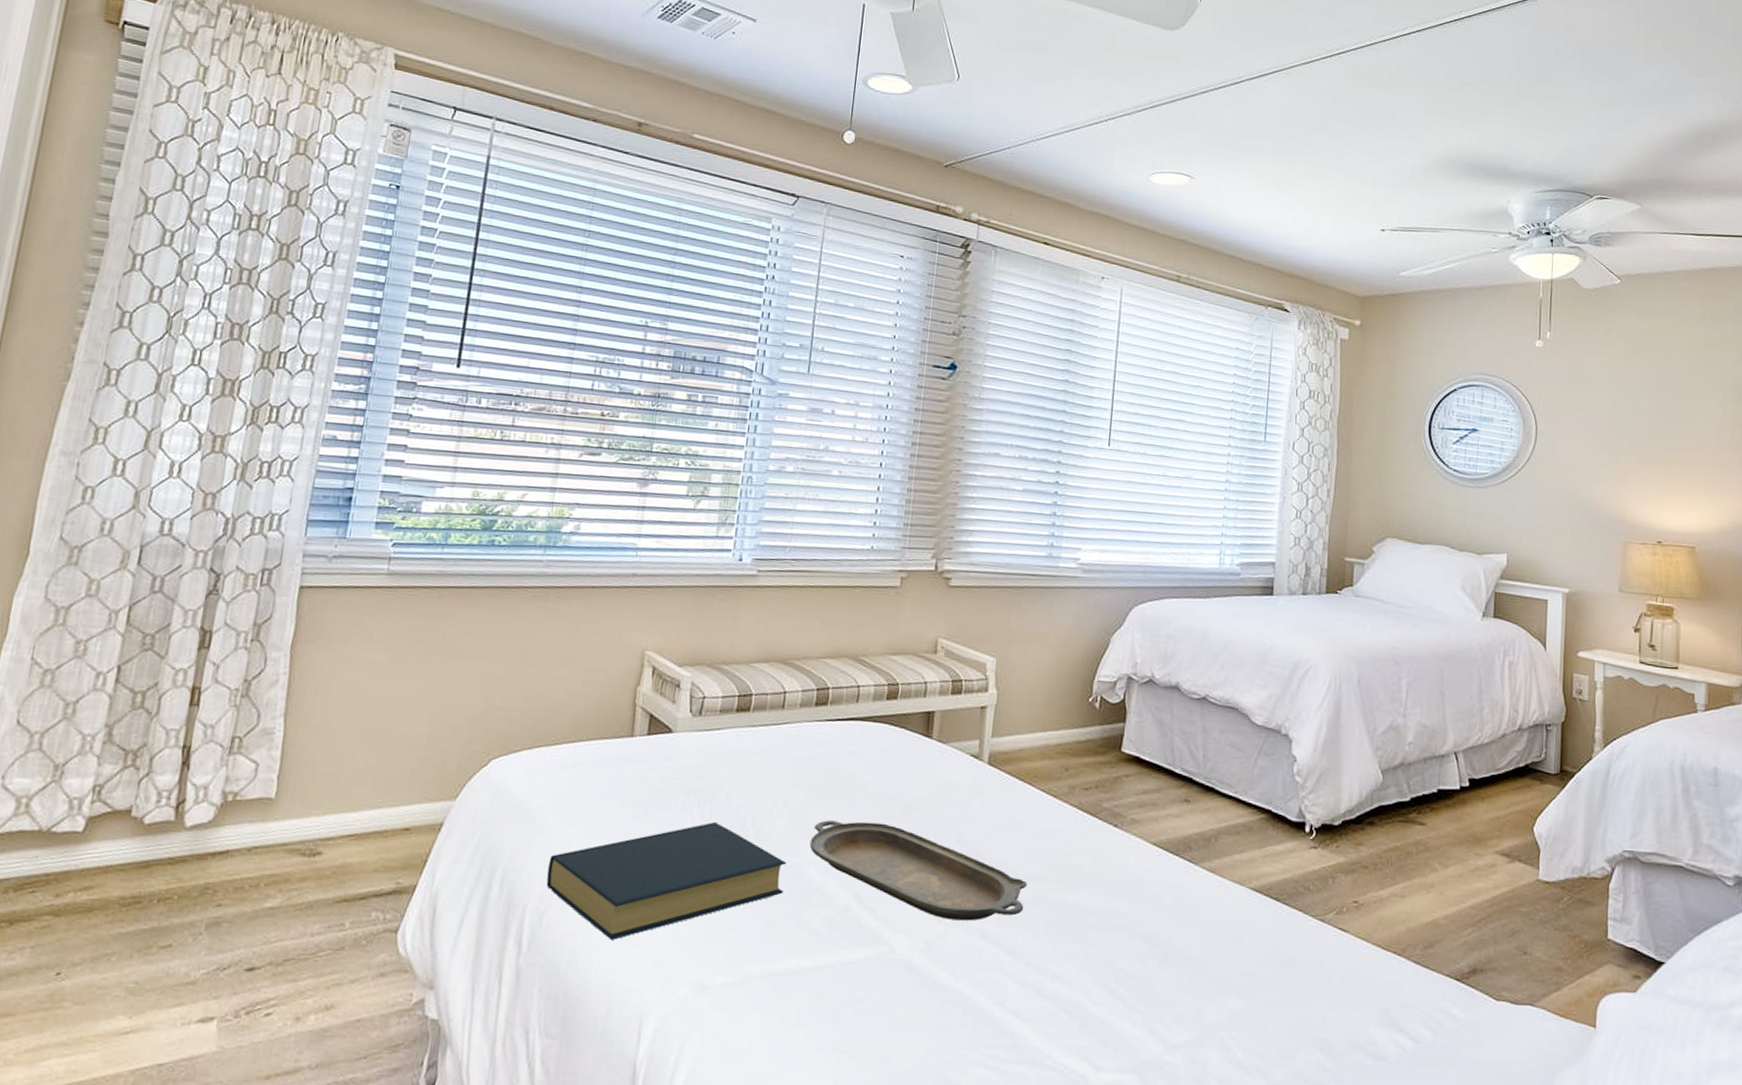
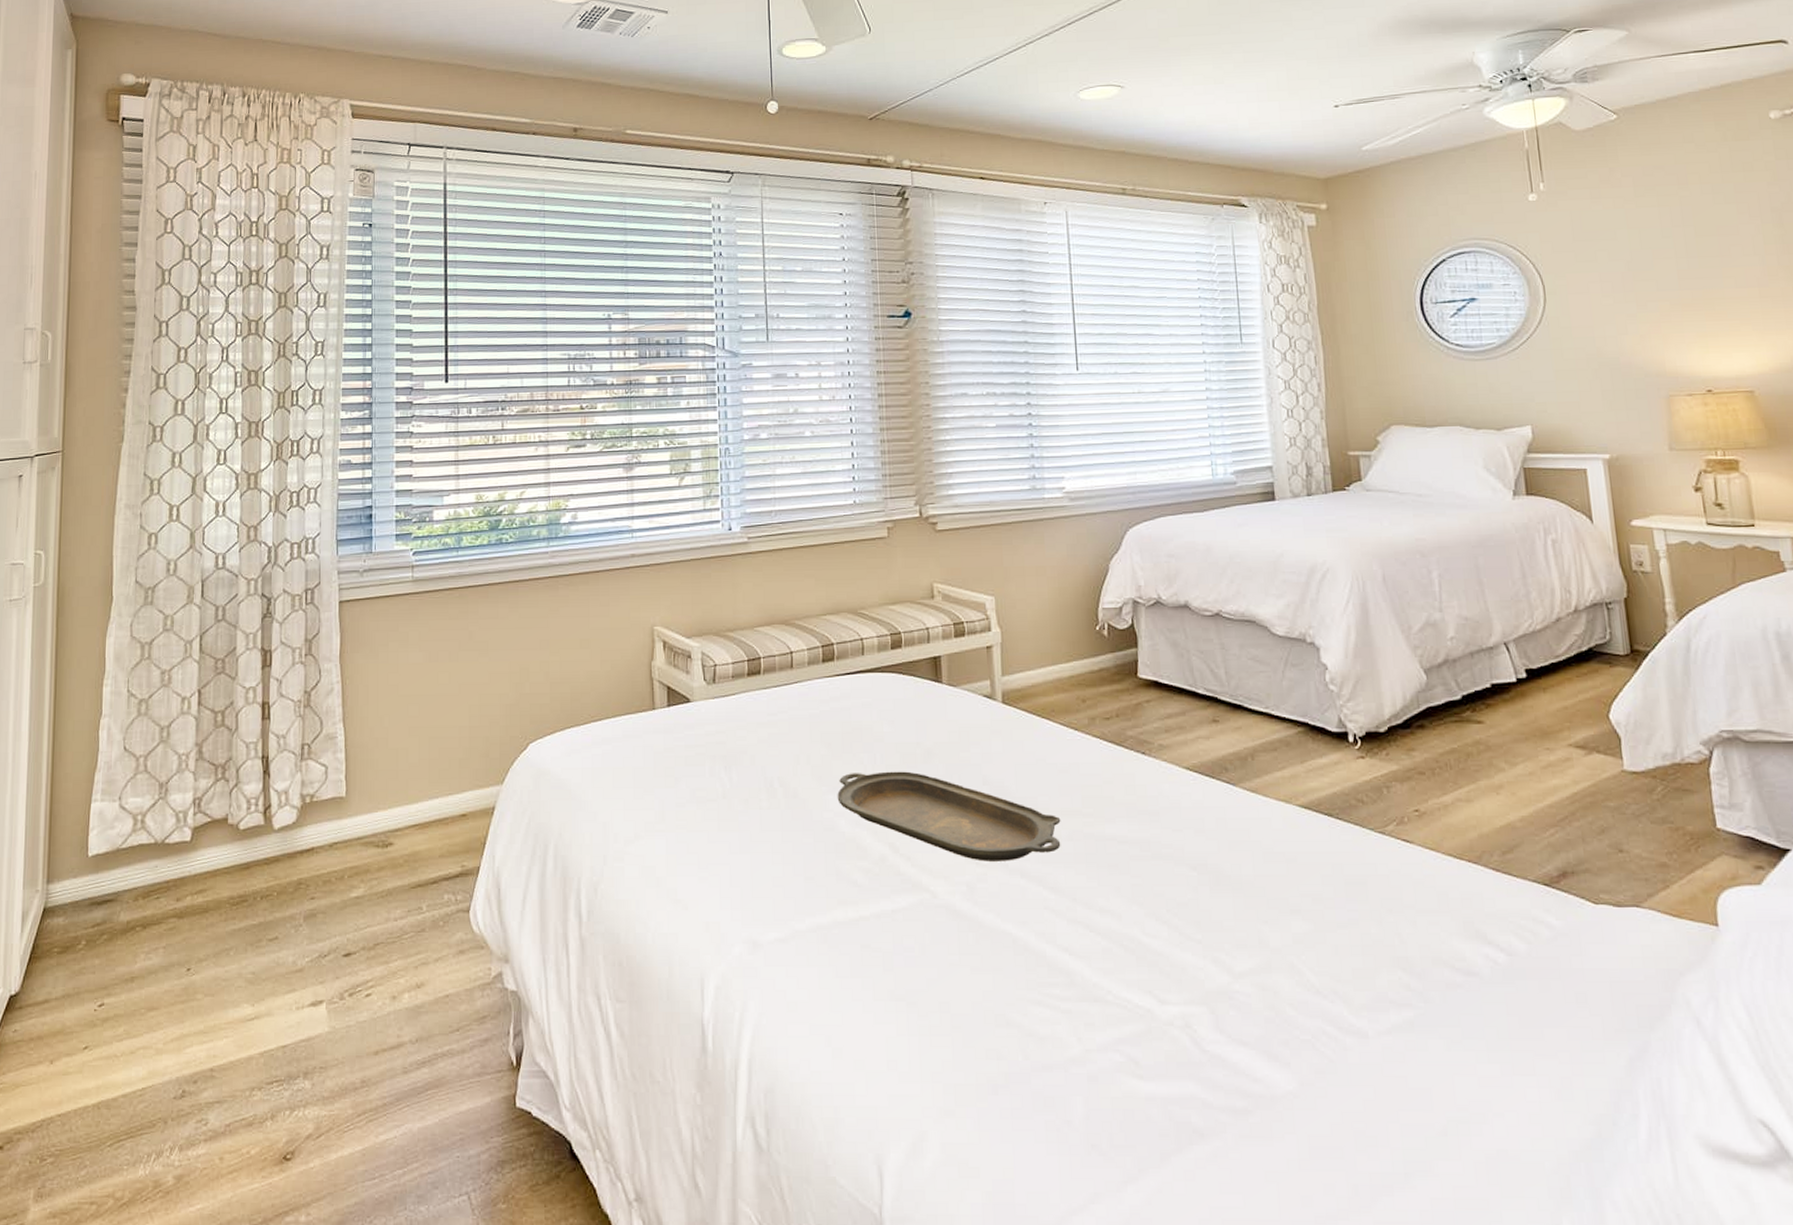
hardback book: present [546,821,787,940] -> none [595,784,819,905]

